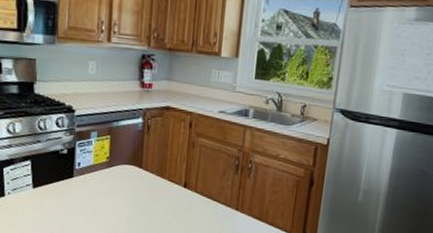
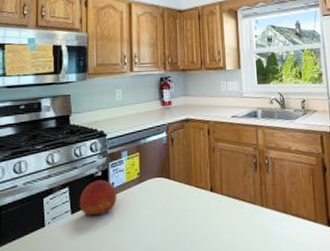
fruit: none [42,157,83,195] -> present [79,179,117,217]

